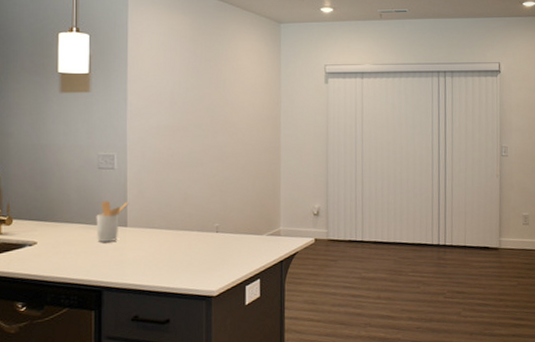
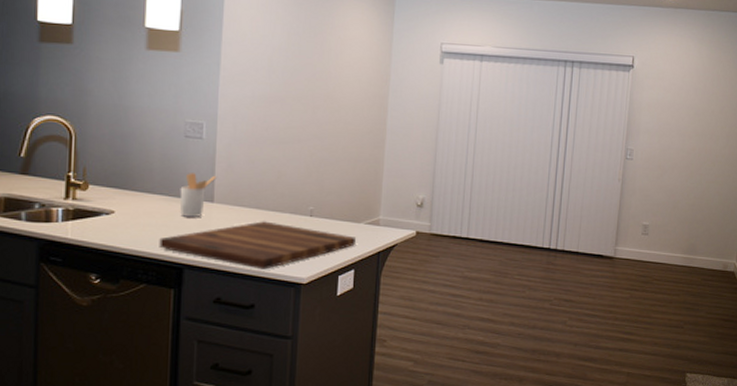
cutting board: none [79,240,259,286] -> present [159,221,356,270]

